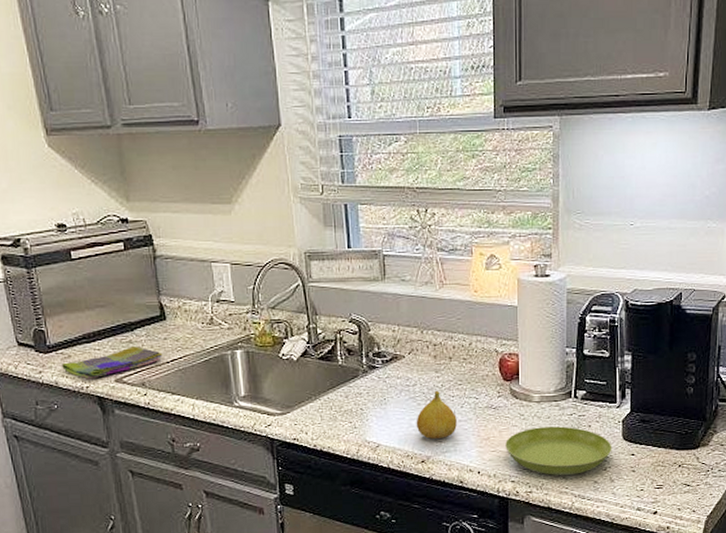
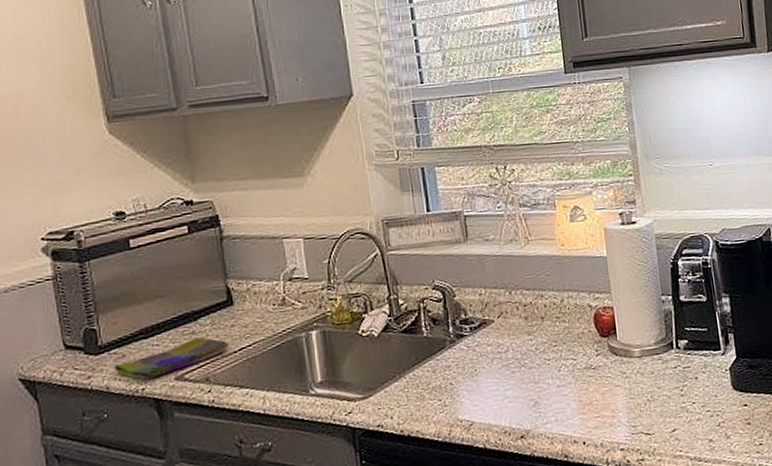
fruit: present [416,390,457,439] -> none [511,354,556,410]
saucer: present [505,426,612,475] -> none [609,381,723,438]

